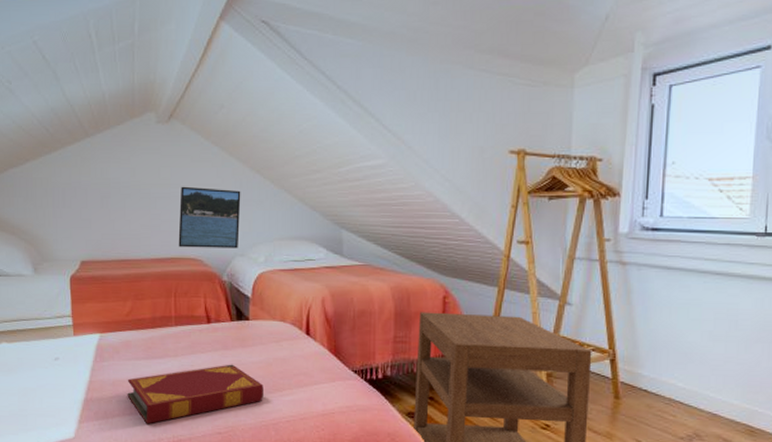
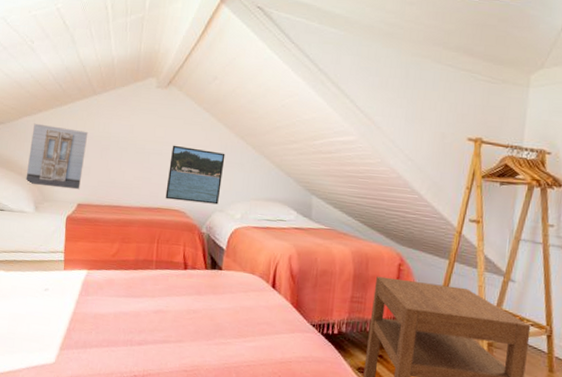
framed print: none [19,175,85,246] -> present [26,123,89,190]
hardback book: present [127,364,263,424] -> none [106,308,229,357]

